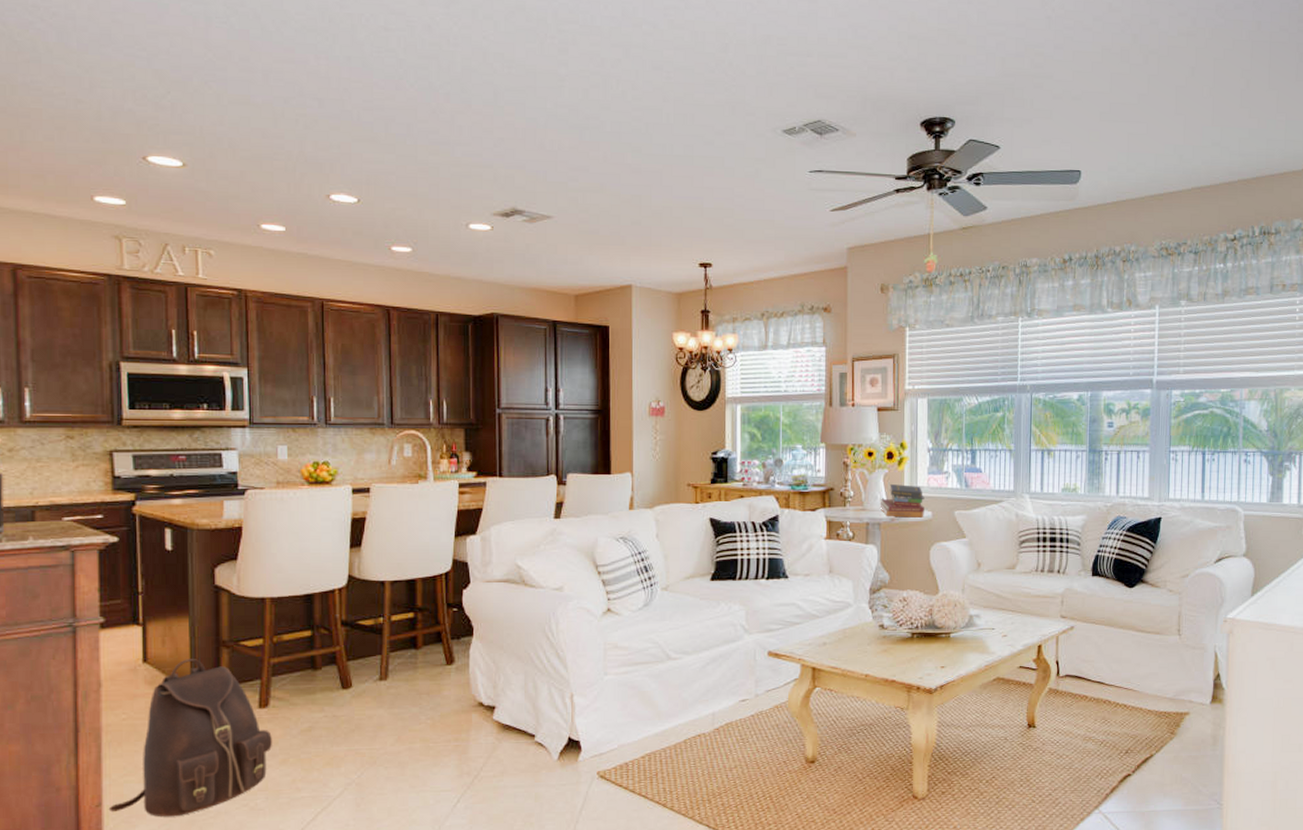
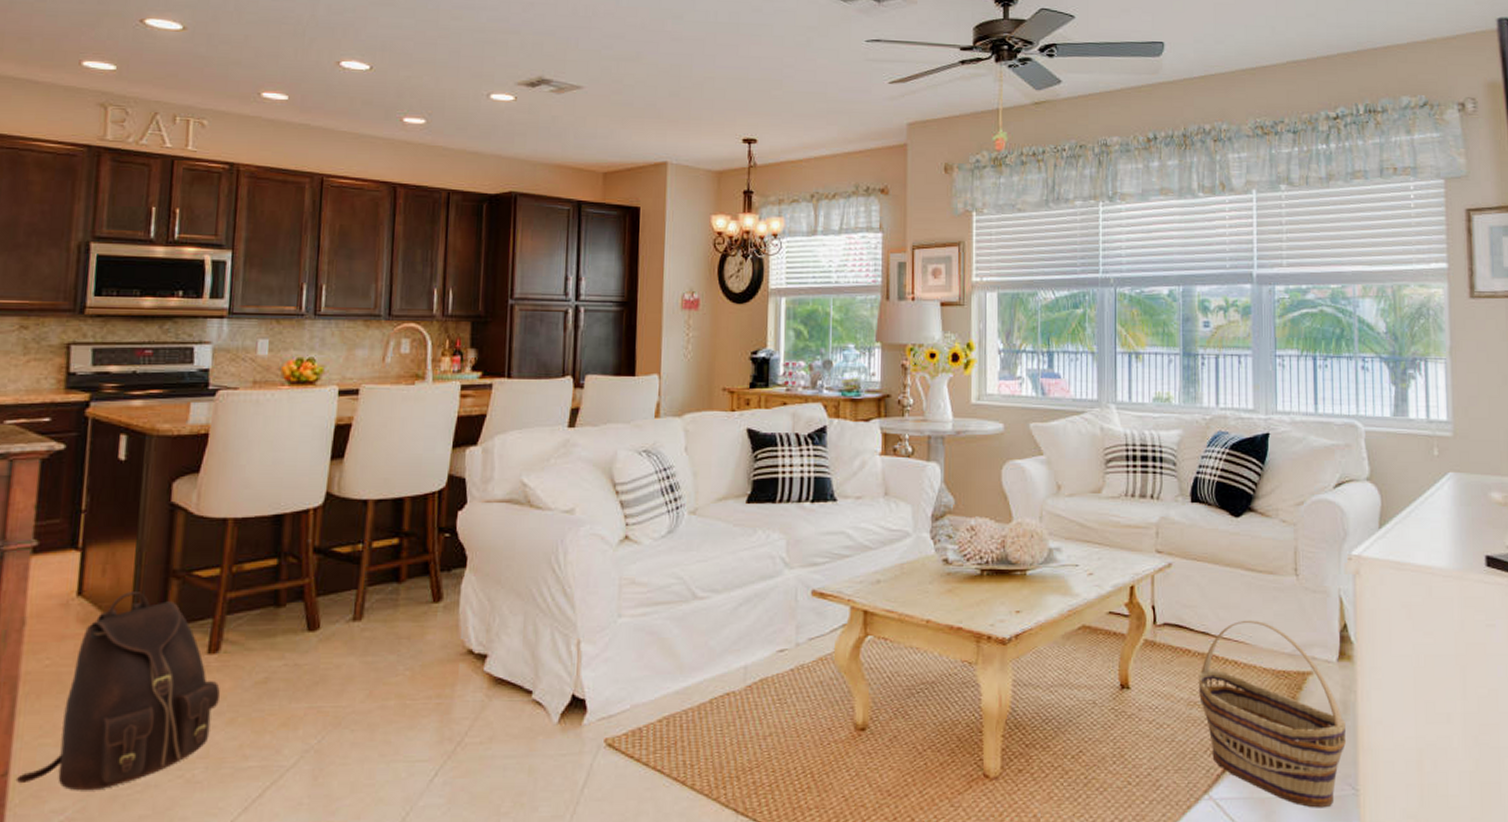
books: present [879,483,925,518] -> none [943,390,995,431]
basket: none [1093,671,1215,819] -> present [1198,620,1347,808]

